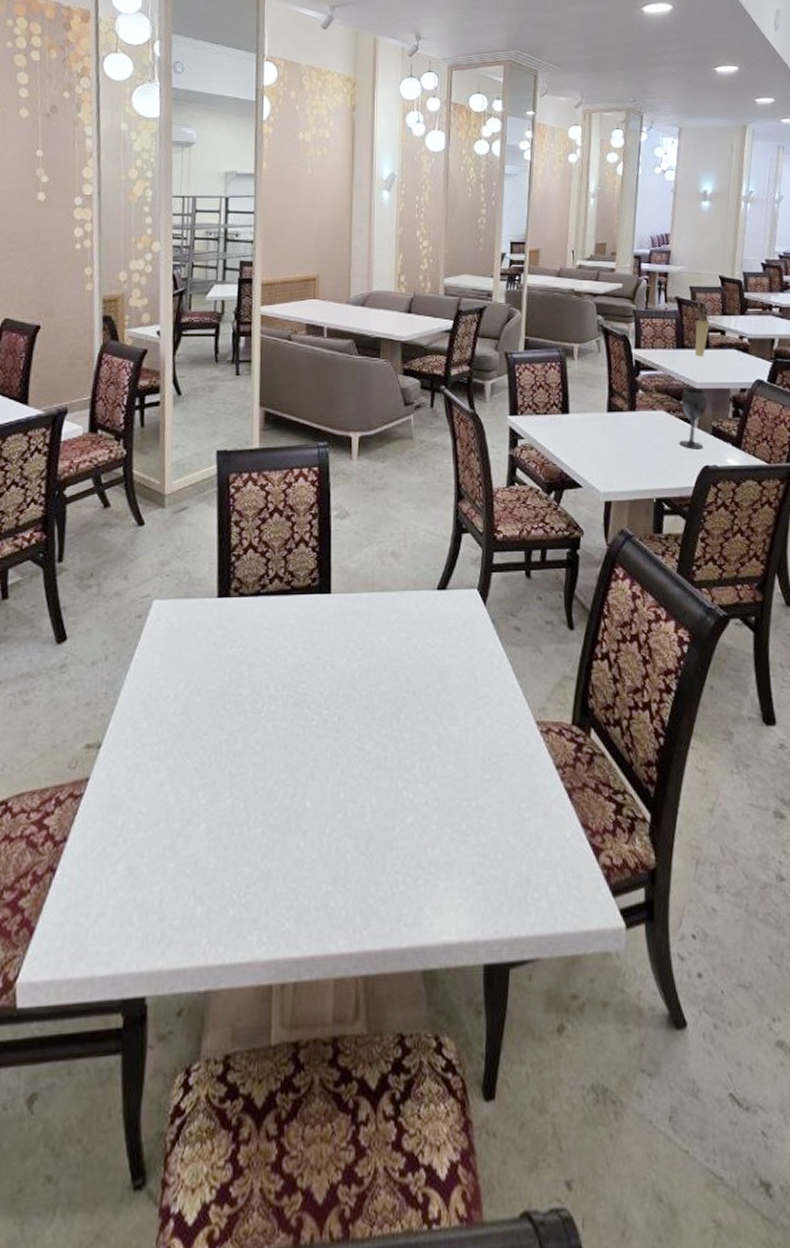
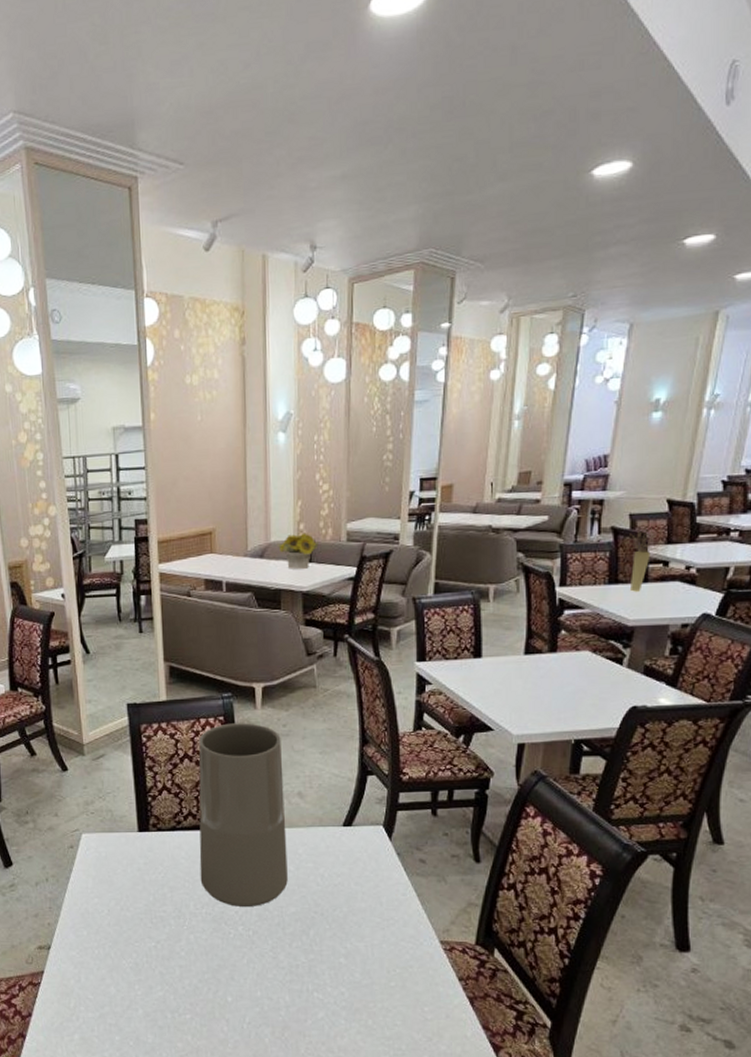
vase: none [283,474,379,686] -> present [198,723,288,906]
sunflower: none [378,284,418,319] -> present [277,532,319,569]
wine glass: present [679,389,708,449] -> none [605,626,641,690]

